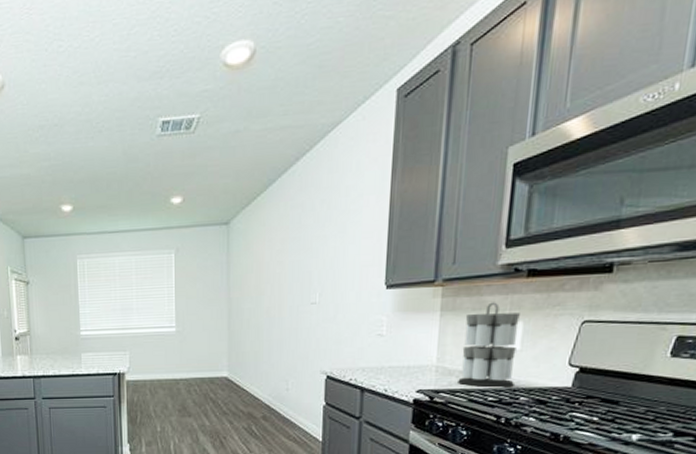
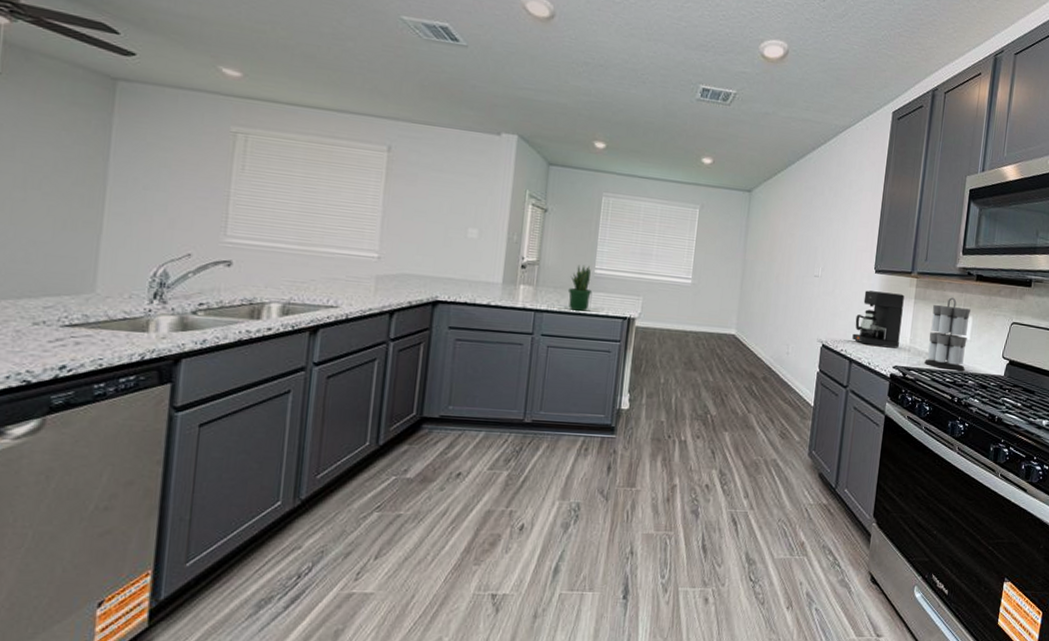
planter: none [59,329,81,373] -> present [568,264,593,311]
coffee maker: none [362,308,427,370] -> present [852,290,904,348]

